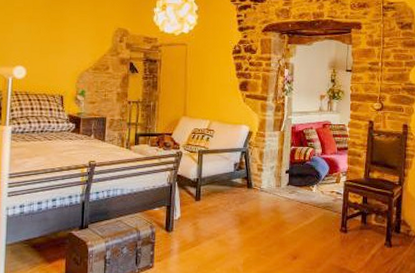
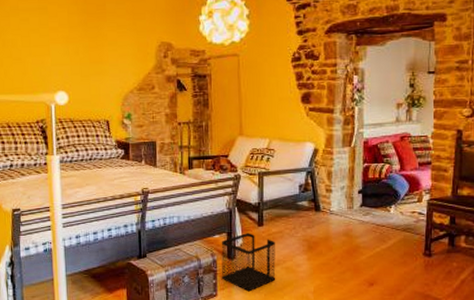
wastebasket: none [158,207,210,264] -> present [221,233,276,292]

